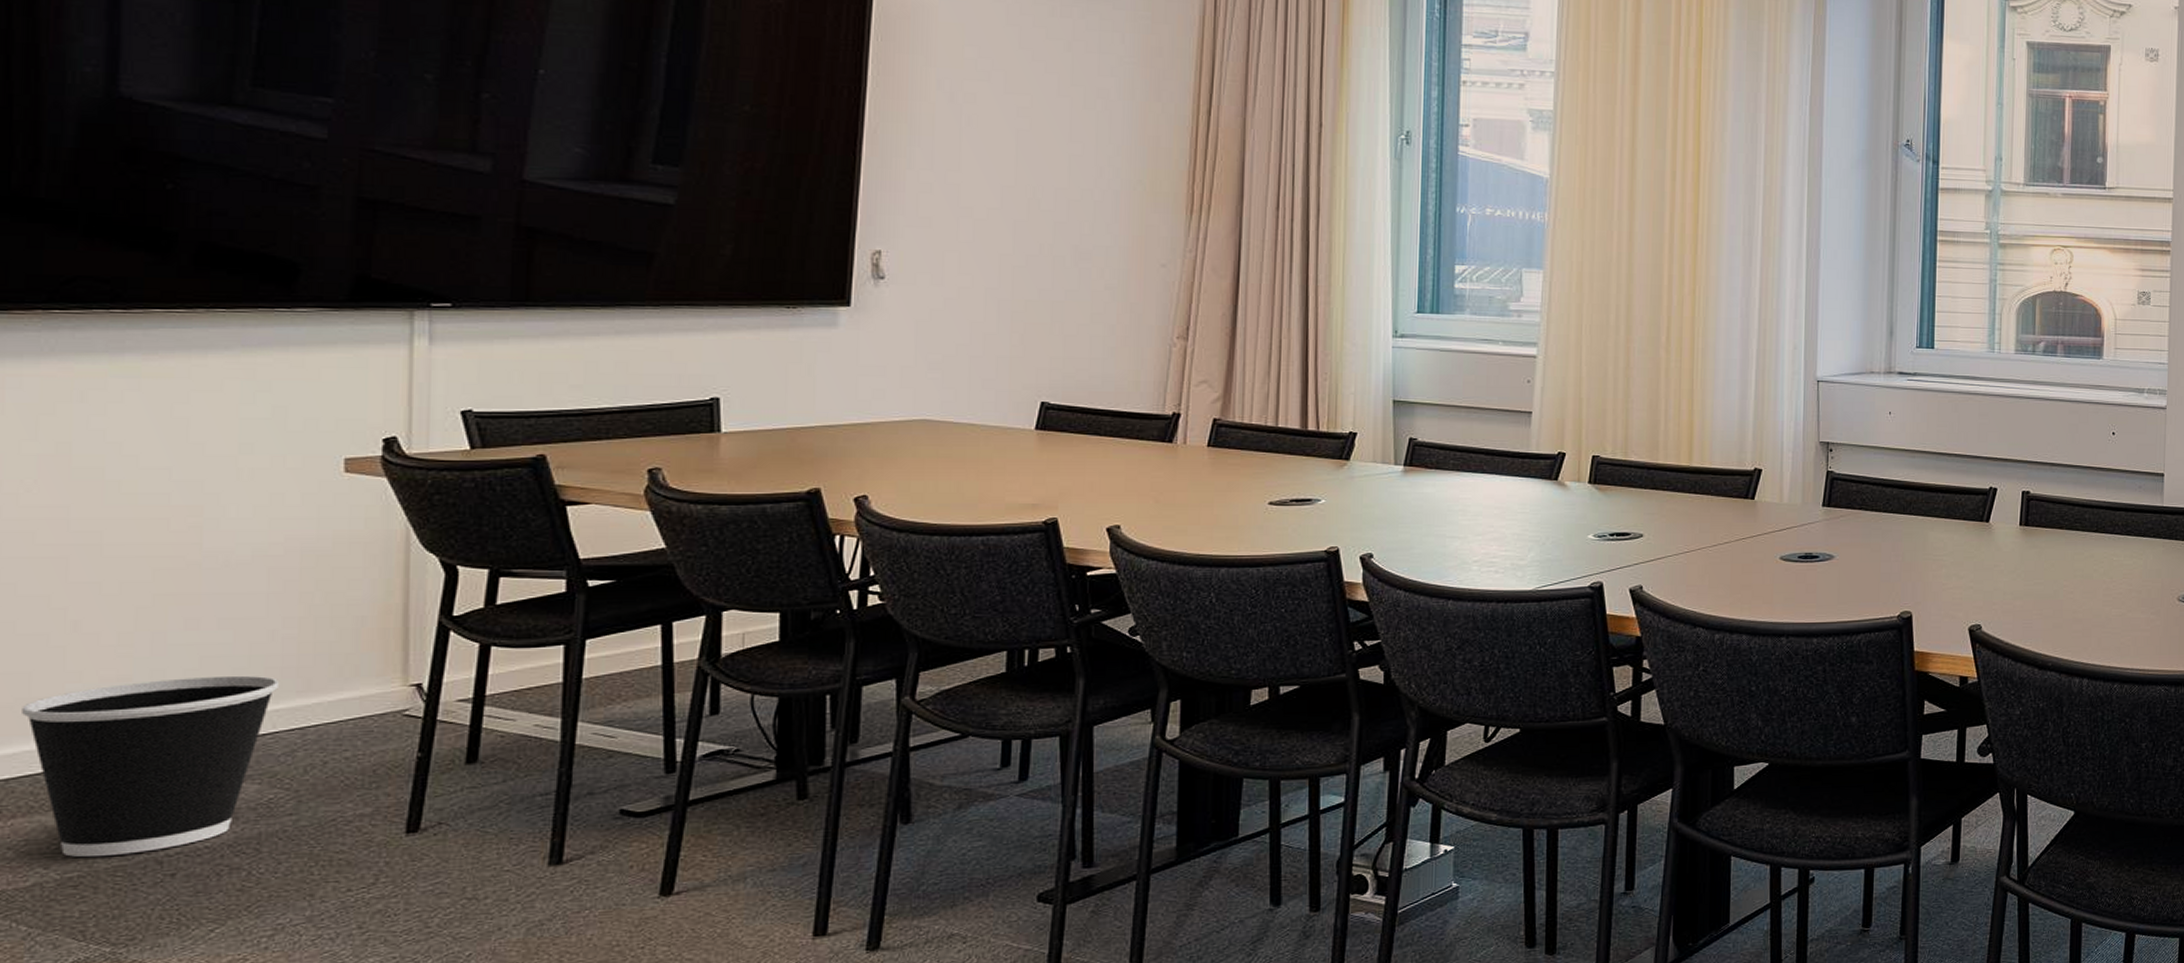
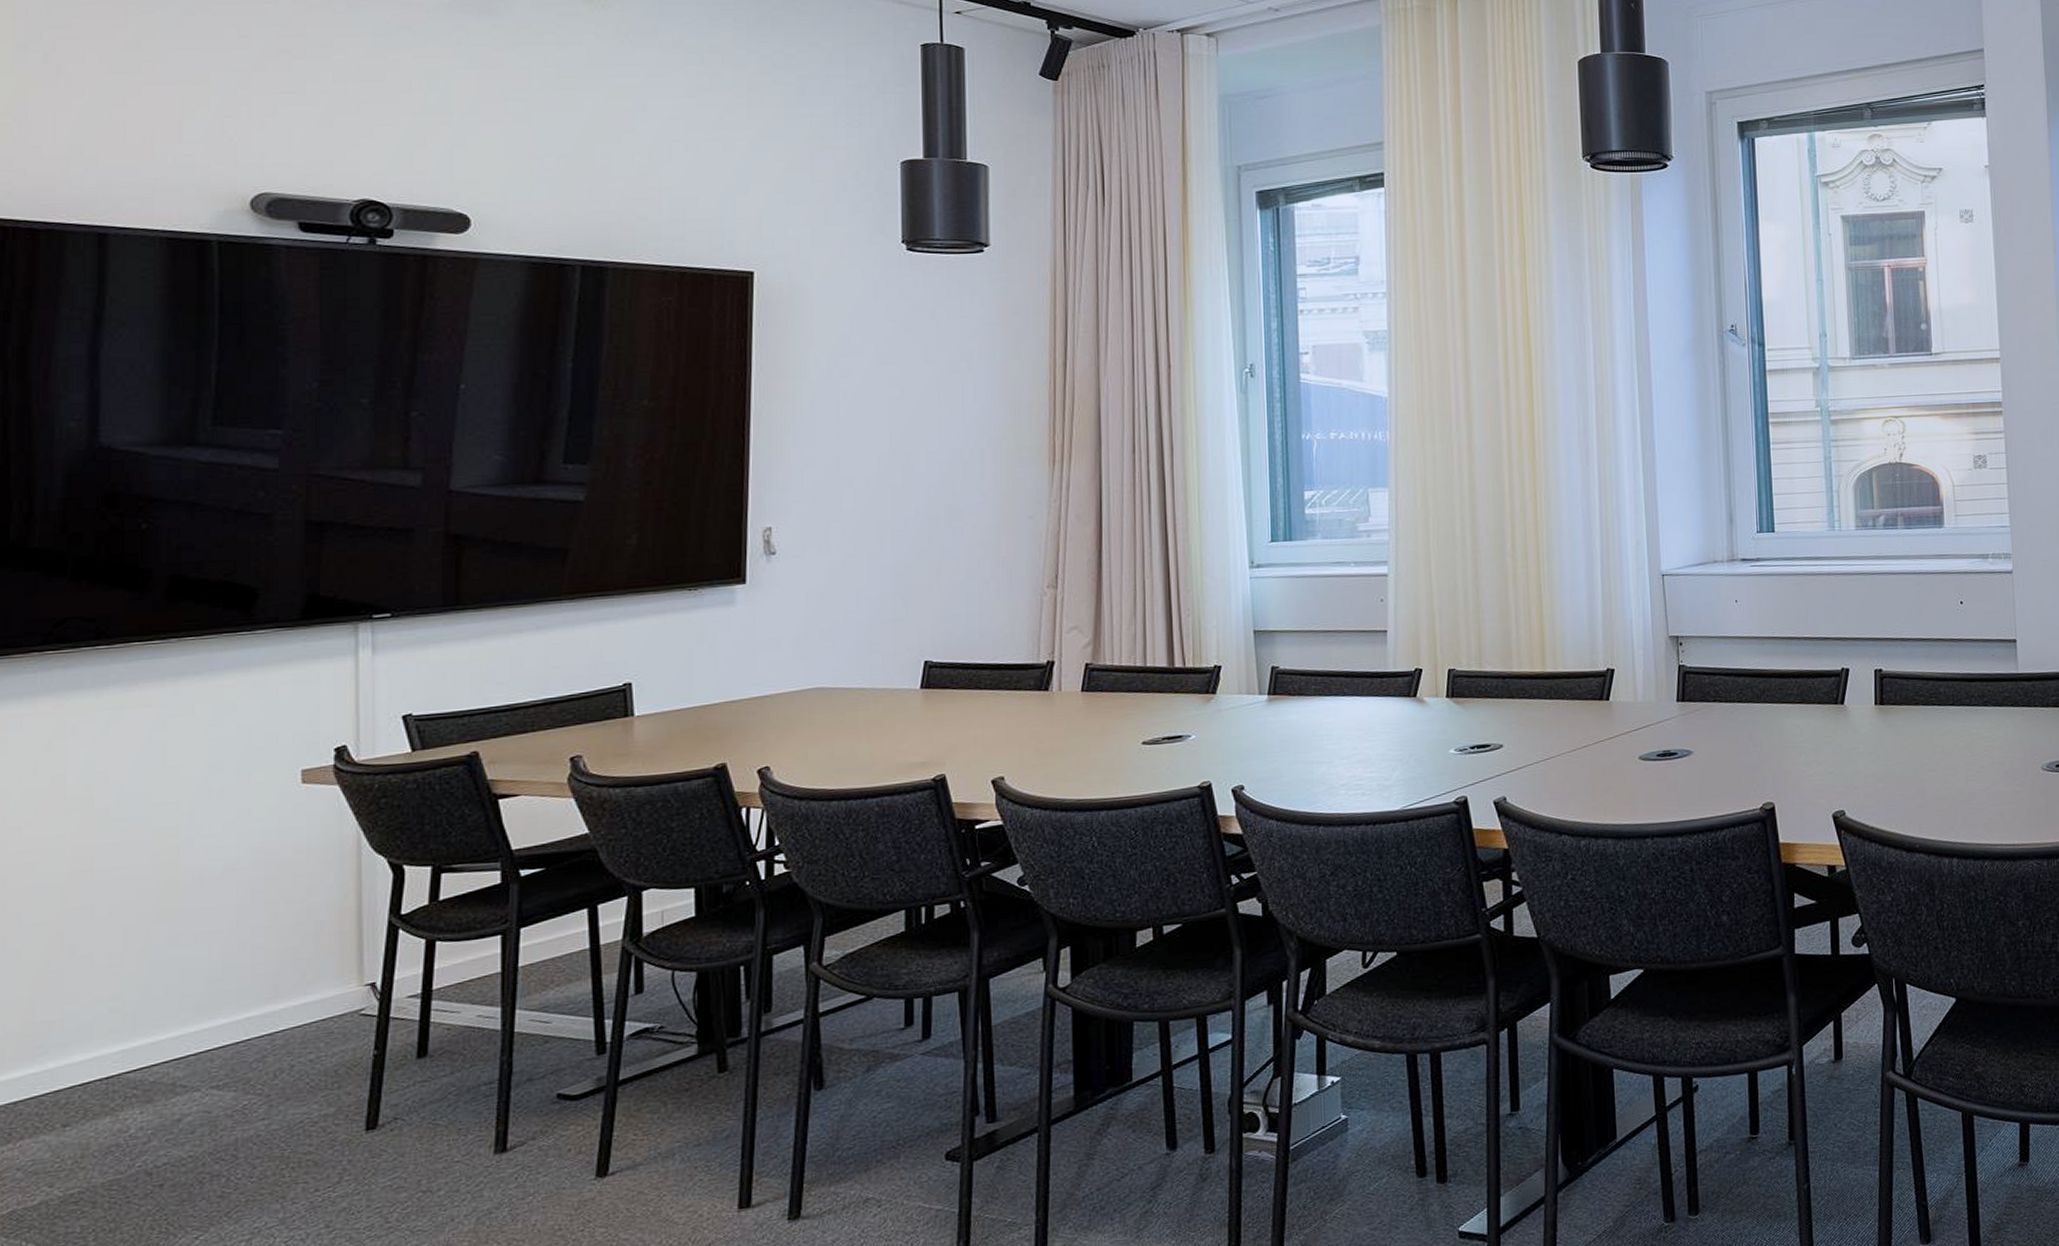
wastebasket: present [22,675,280,858] -> none [27,986,251,1174]

